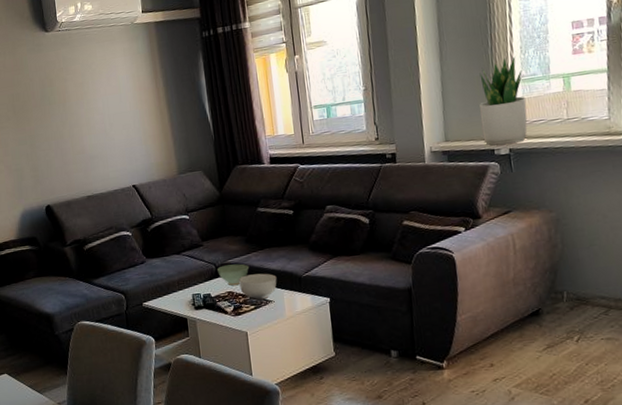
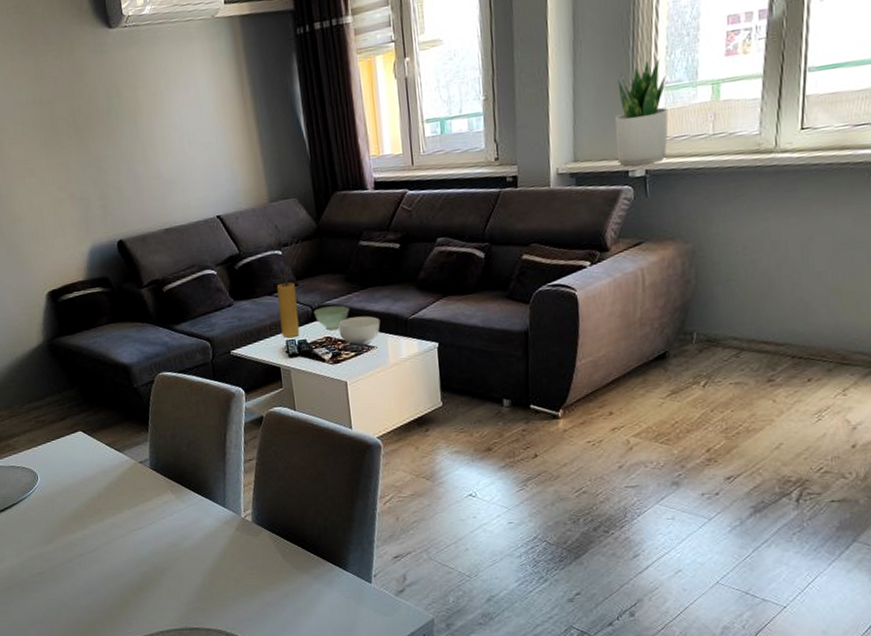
vase: none [178,201,207,292] -> present [270,234,302,338]

